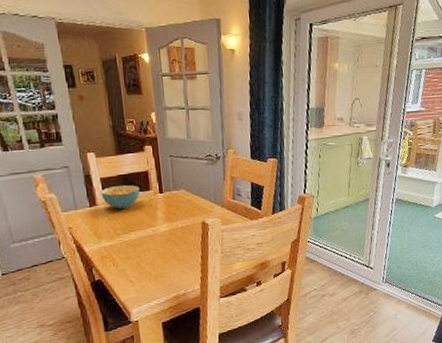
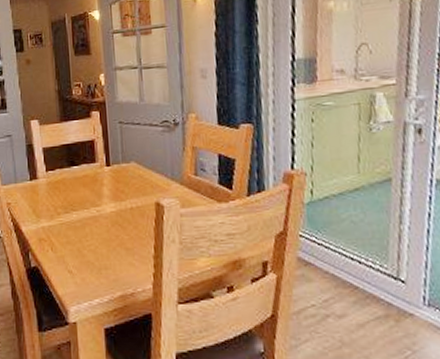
cereal bowl: present [101,185,140,209] -> none [42,156,85,183]

